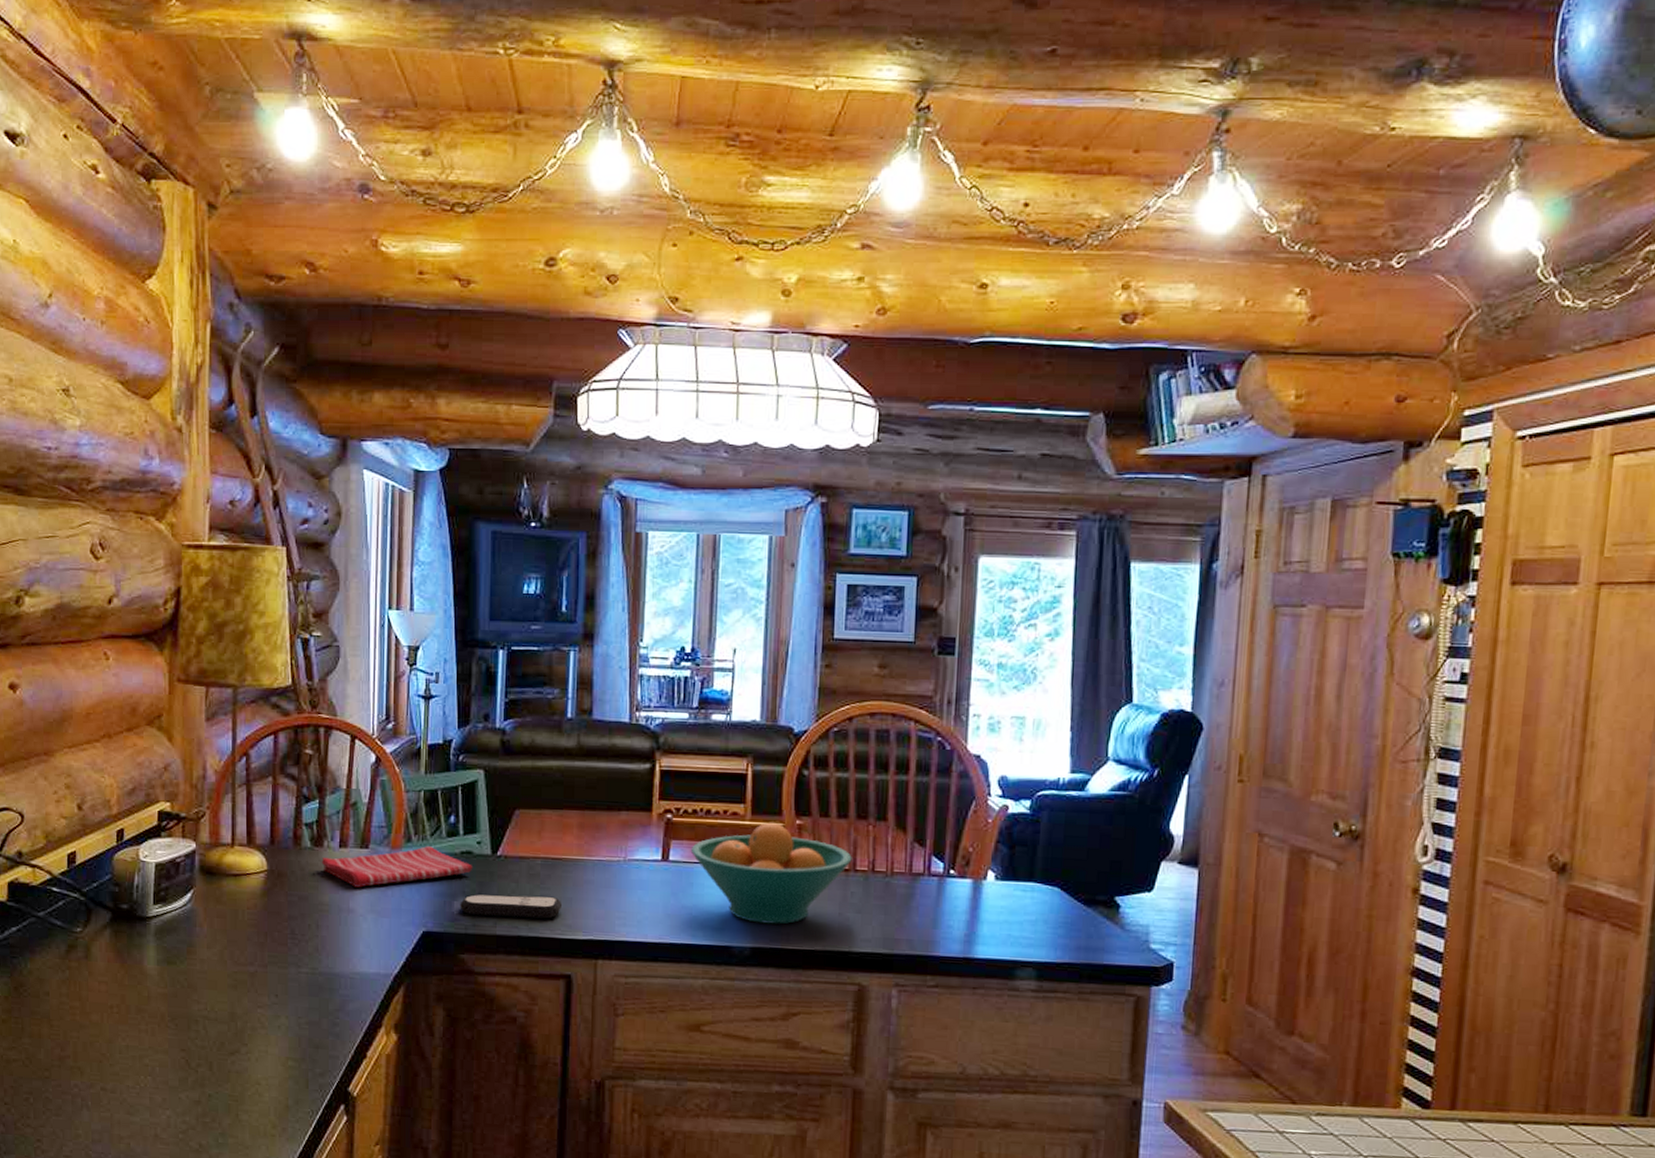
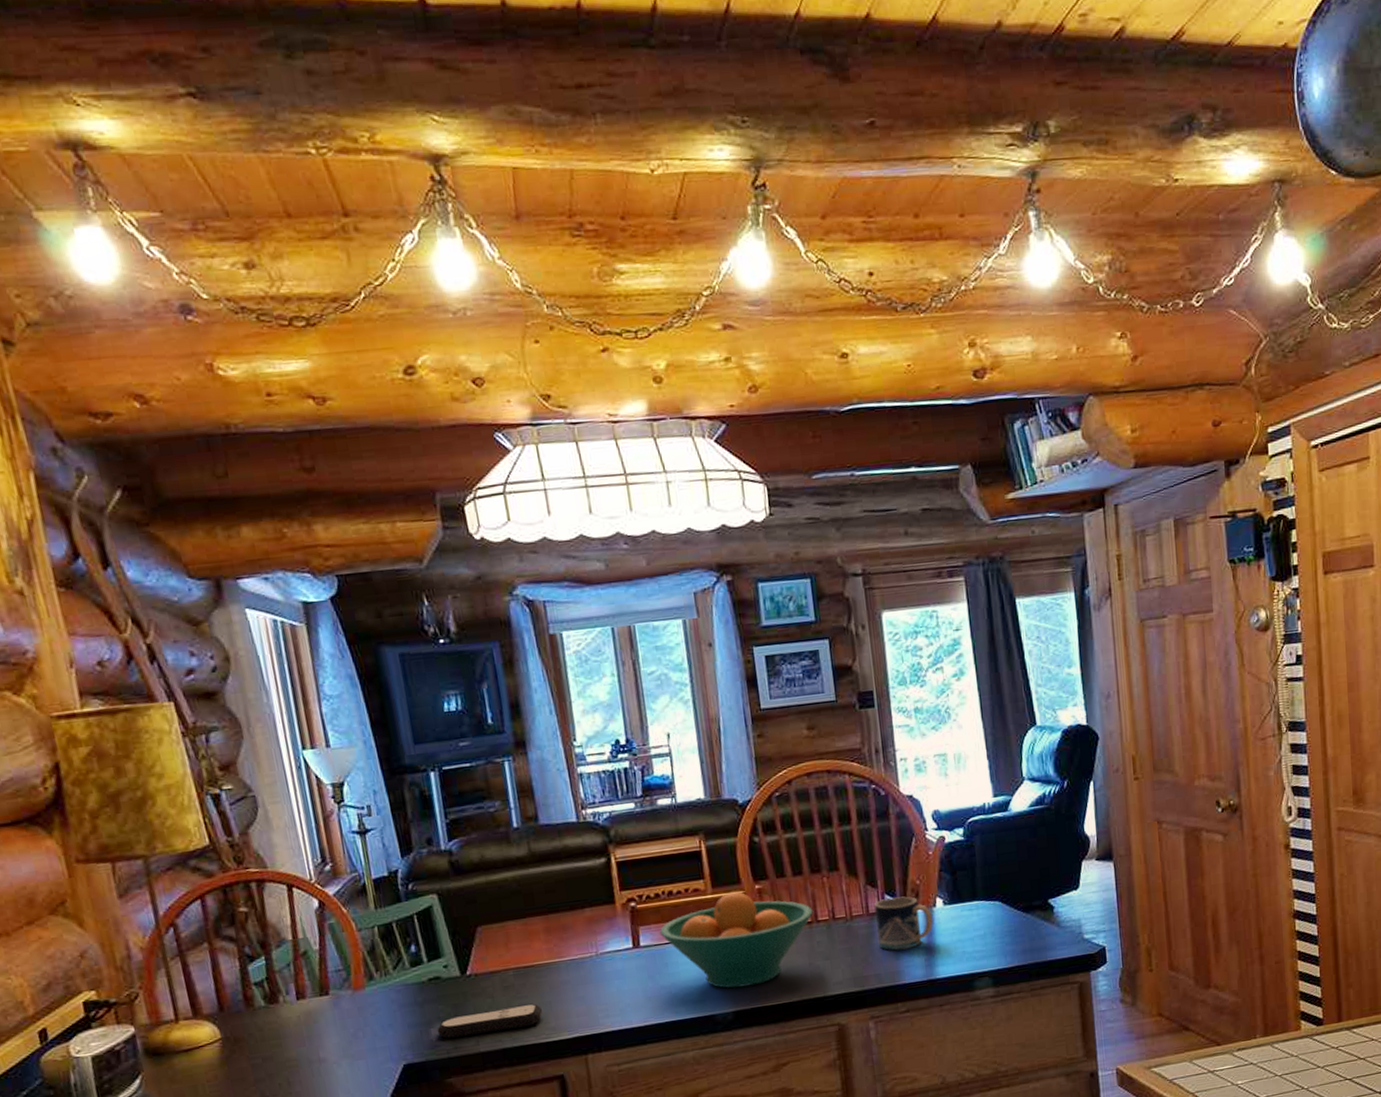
dish towel: present [321,846,472,888] -> none [279,980,443,1037]
mug: none [916,860,981,919] -> present [873,896,933,951]

